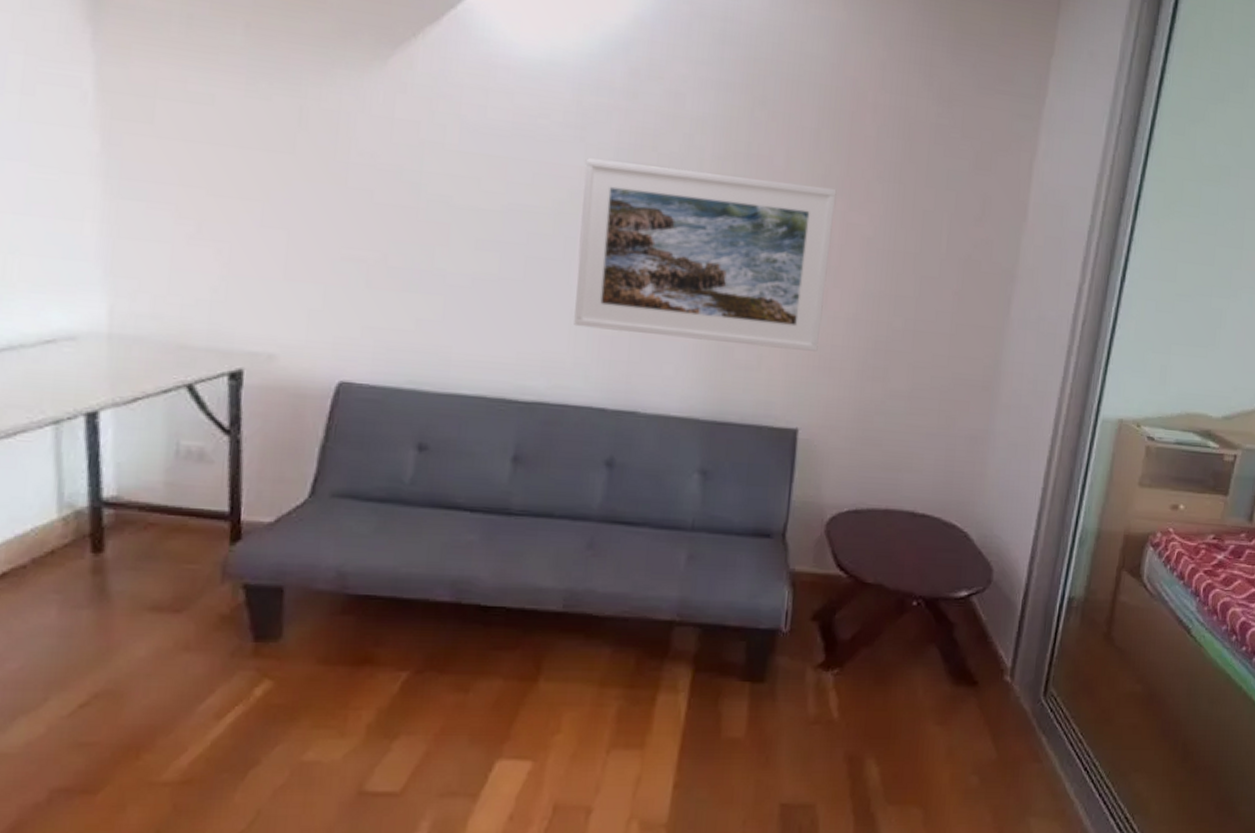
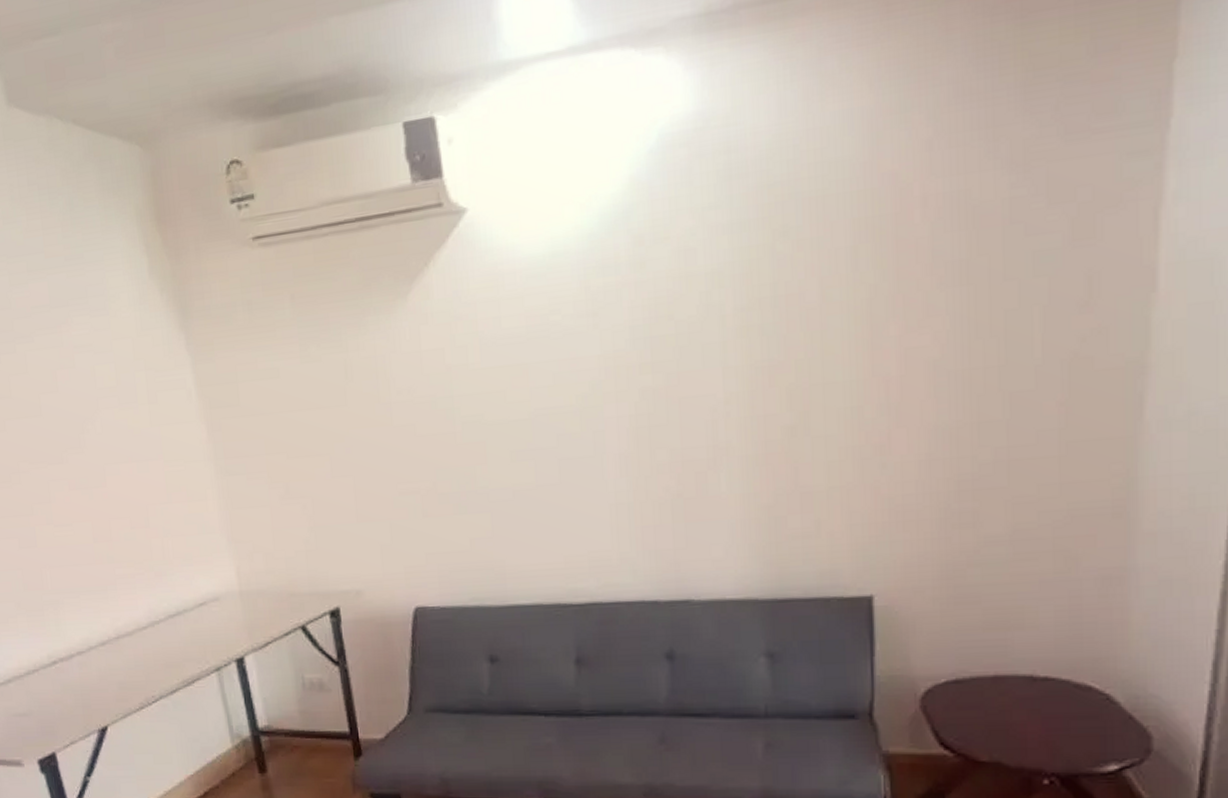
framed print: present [574,158,837,351] -> none [602,311,888,521]

